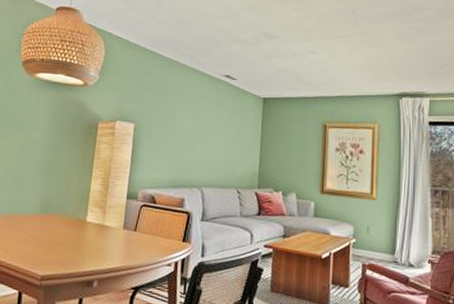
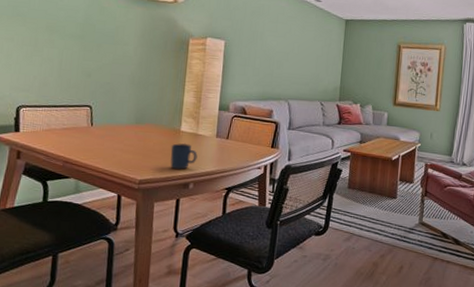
mug: none [74,235,103,265] -> present [170,143,198,170]

